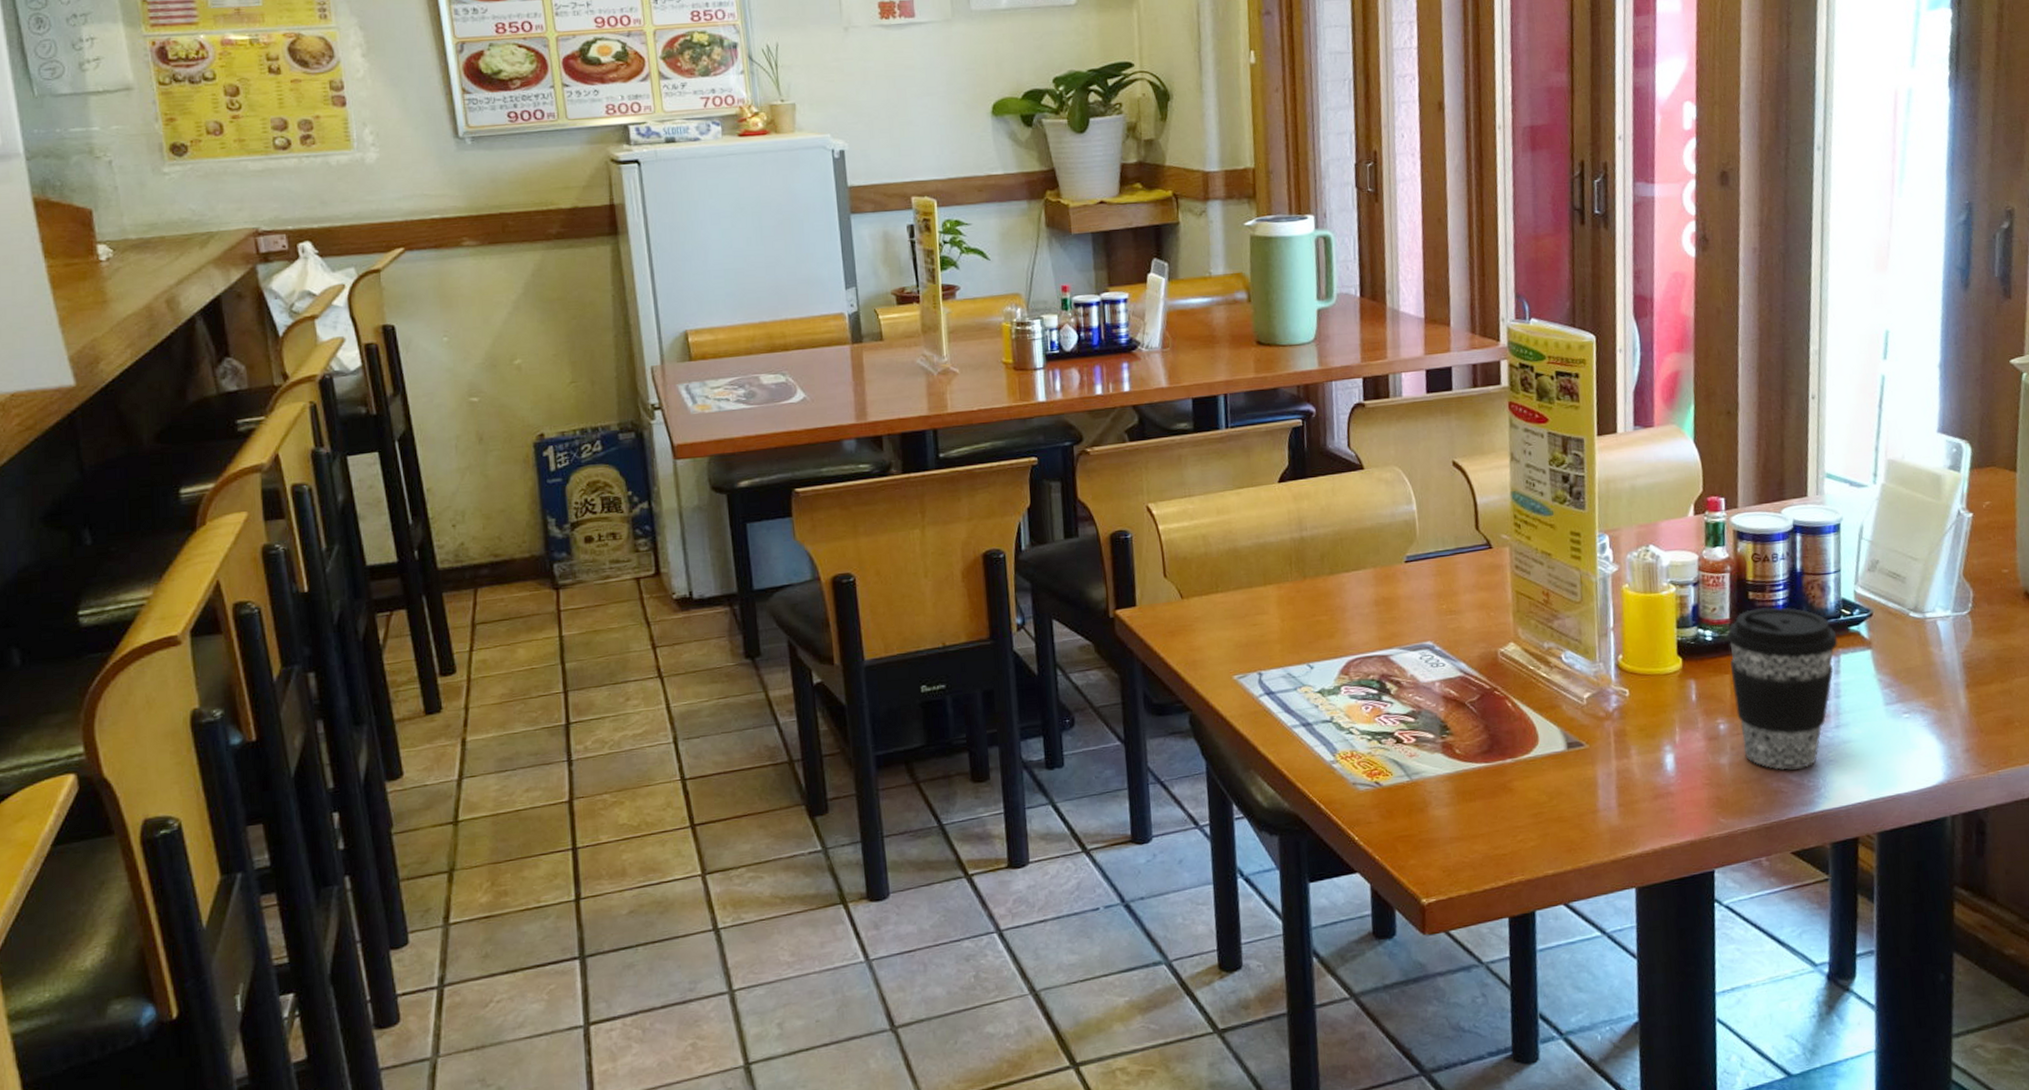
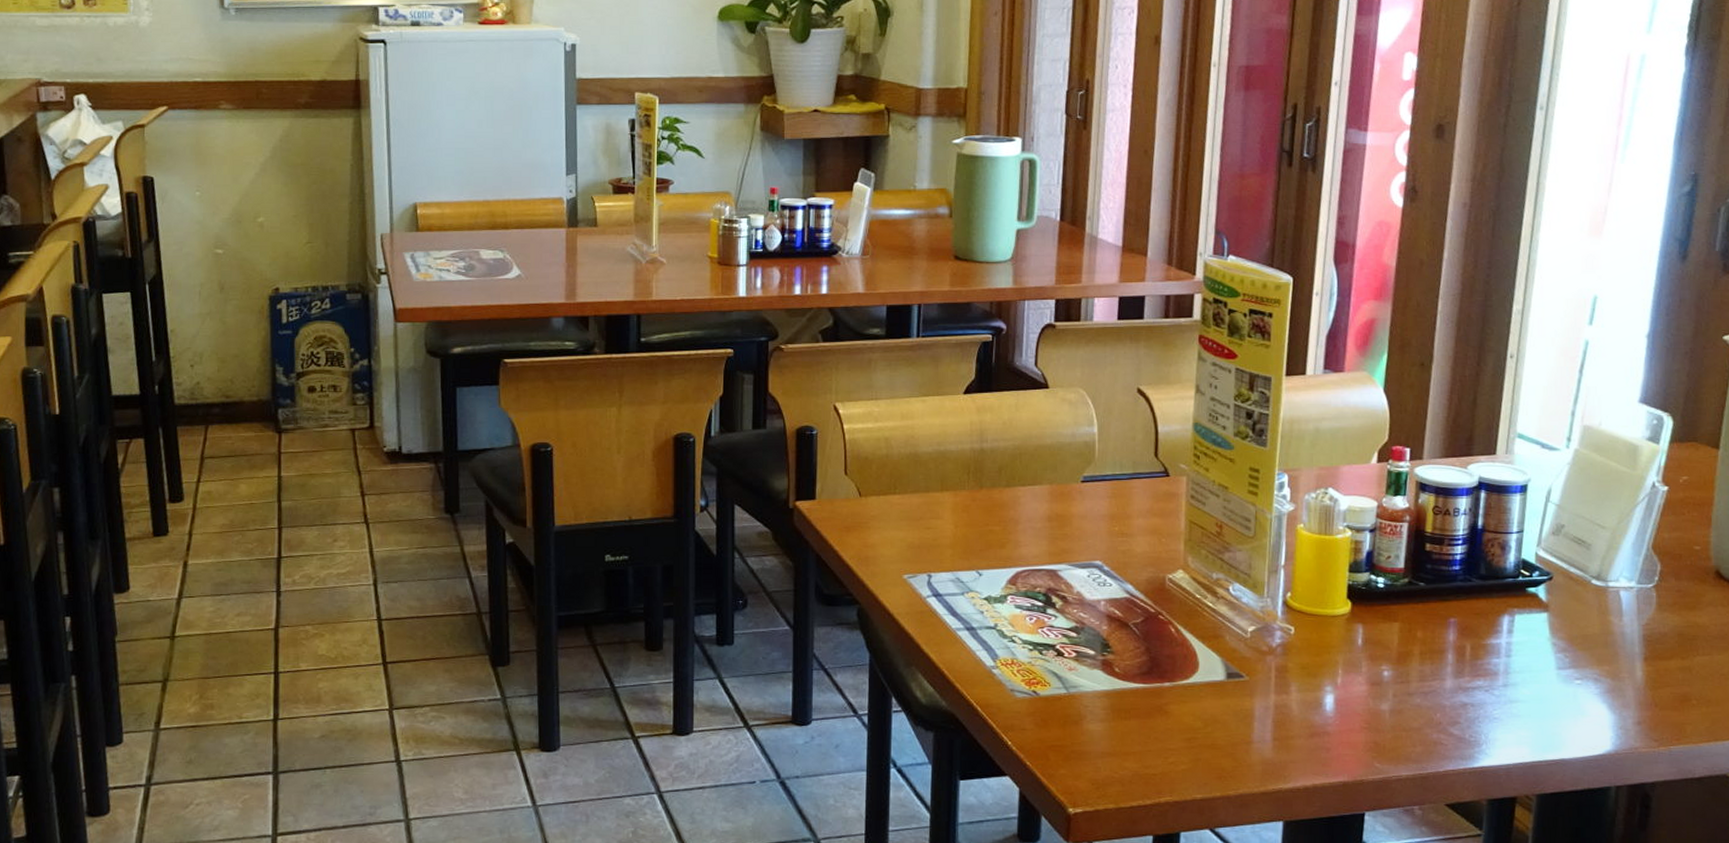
coffee cup: present [1727,607,1838,770] -> none [1400,560,1514,723]

